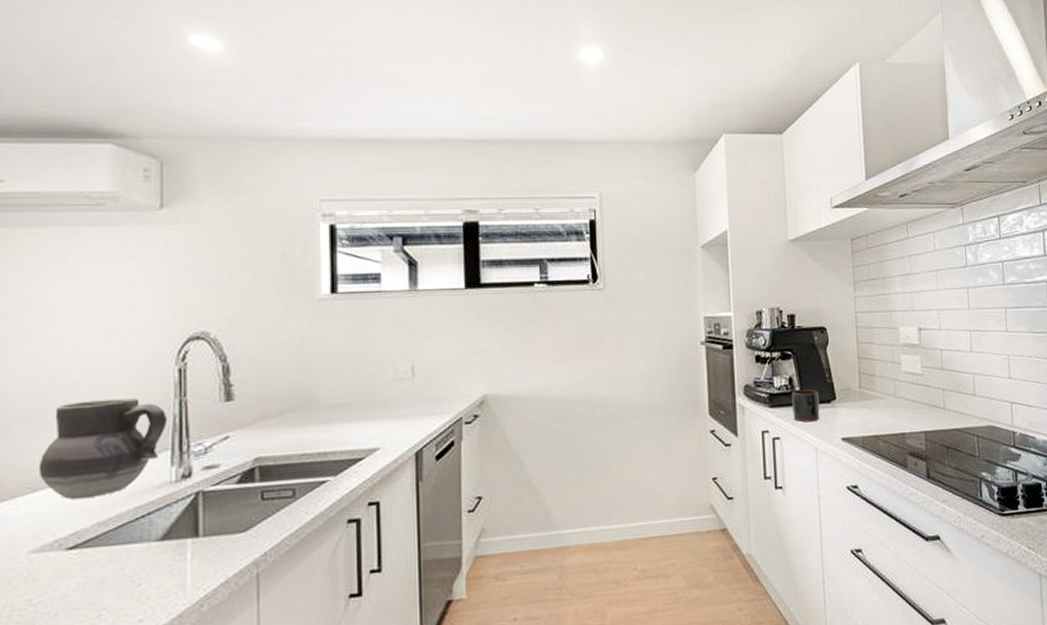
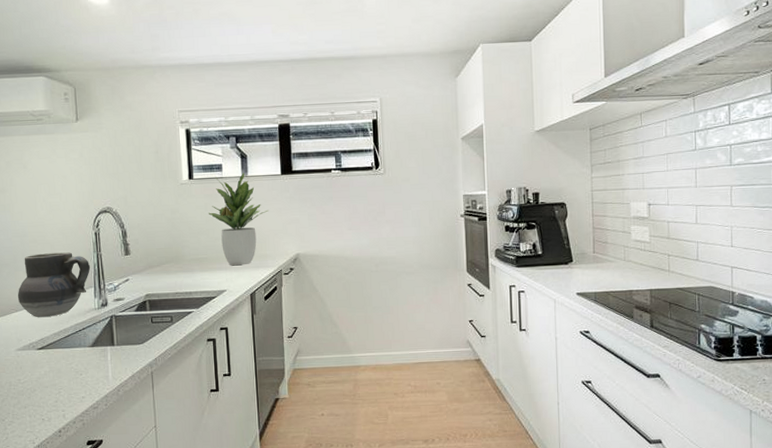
potted plant: none [357,285,446,414] -> present [208,173,269,266]
mug: present [792,389,820,422] -> none [535,253,559,280]

